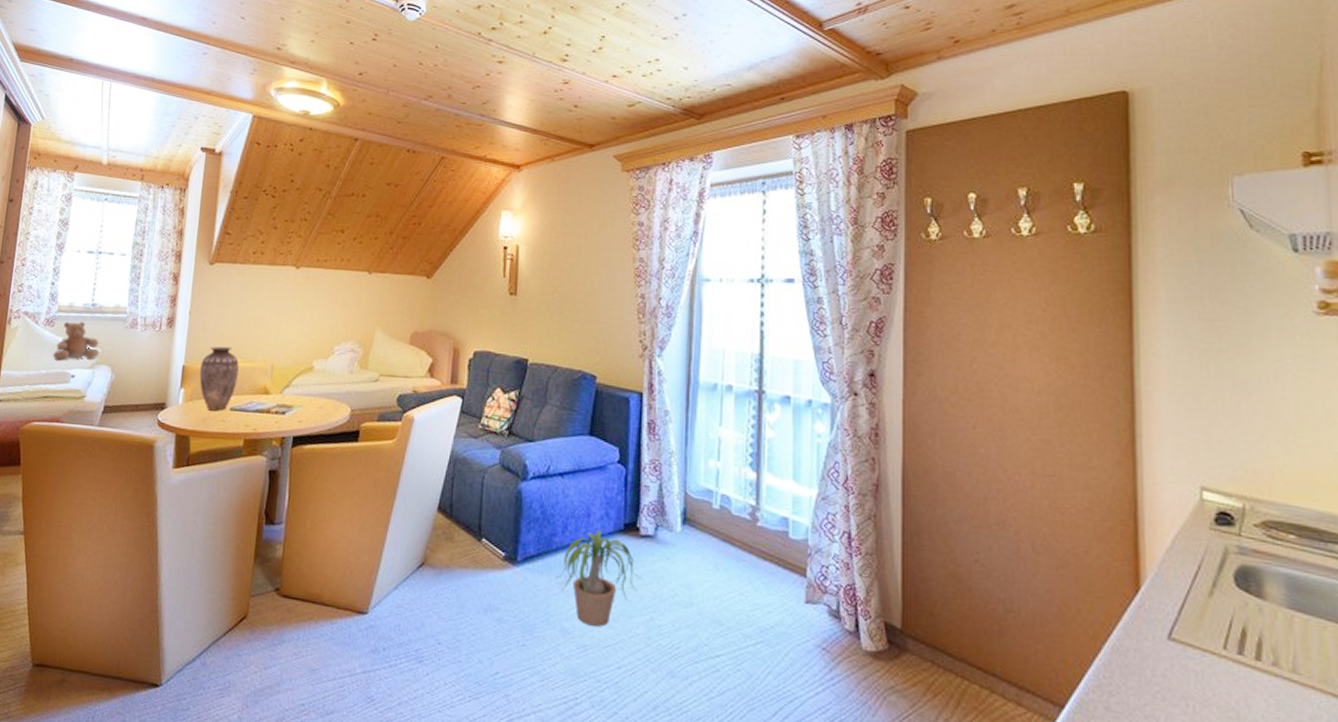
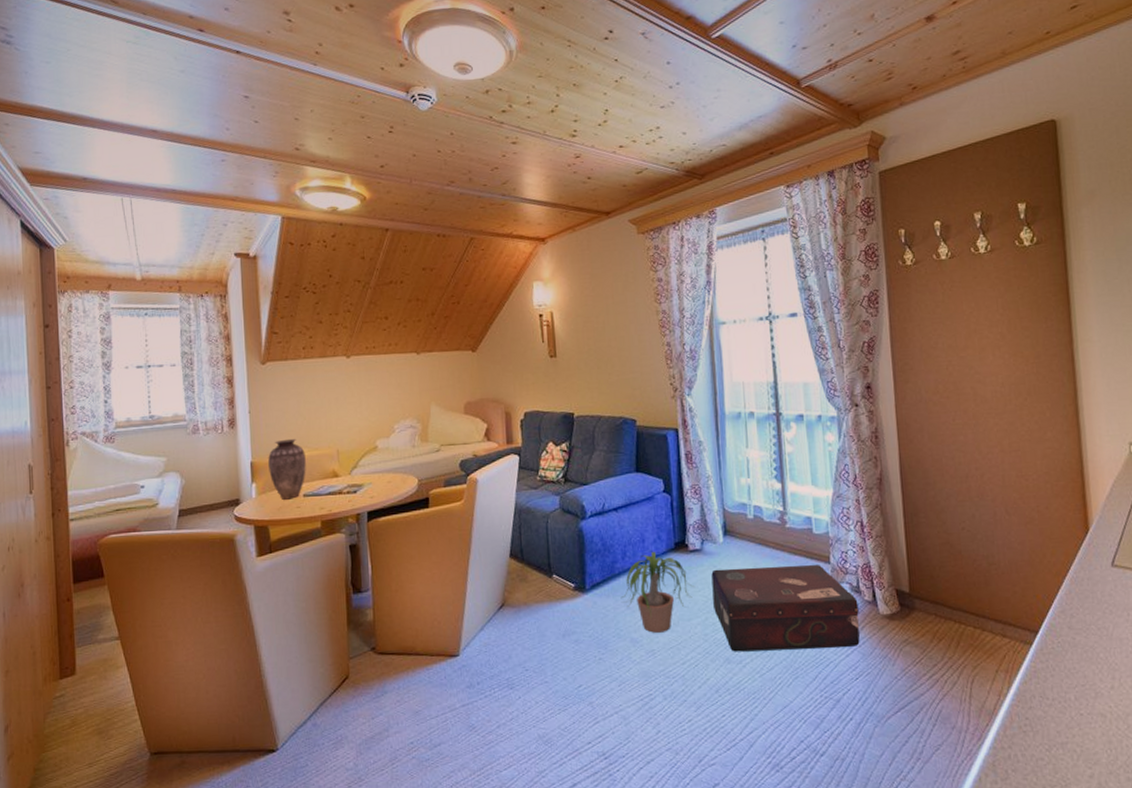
teddy bear: present [53,321,100,360] -> none [118,433,166,474]
suitcase: none [661,562,836,684] -> present [711,564,860,652]

